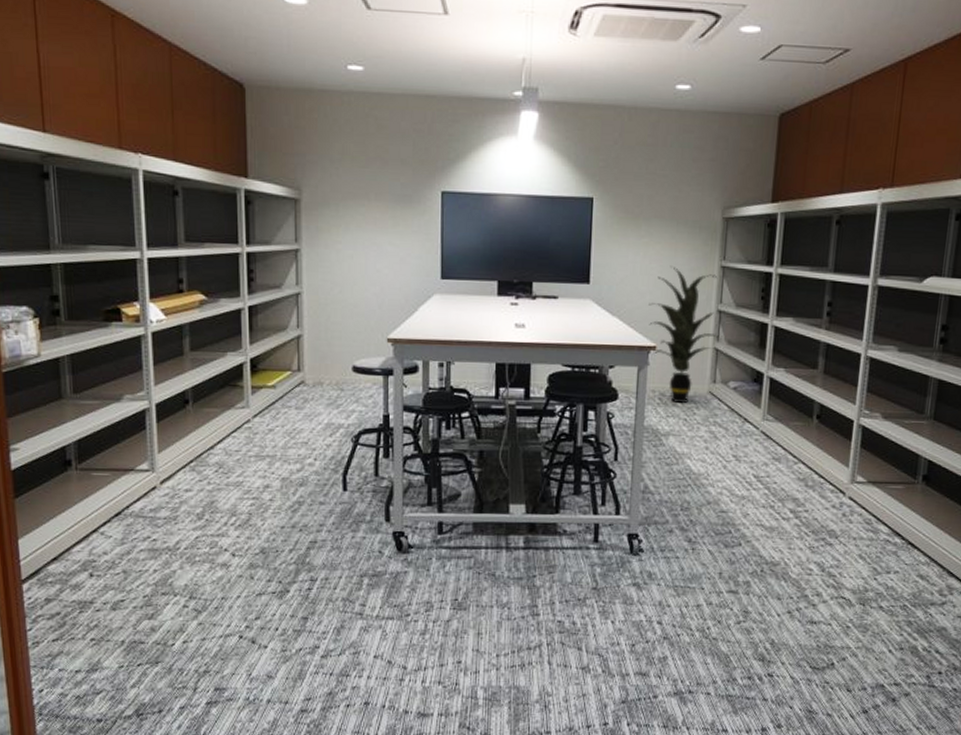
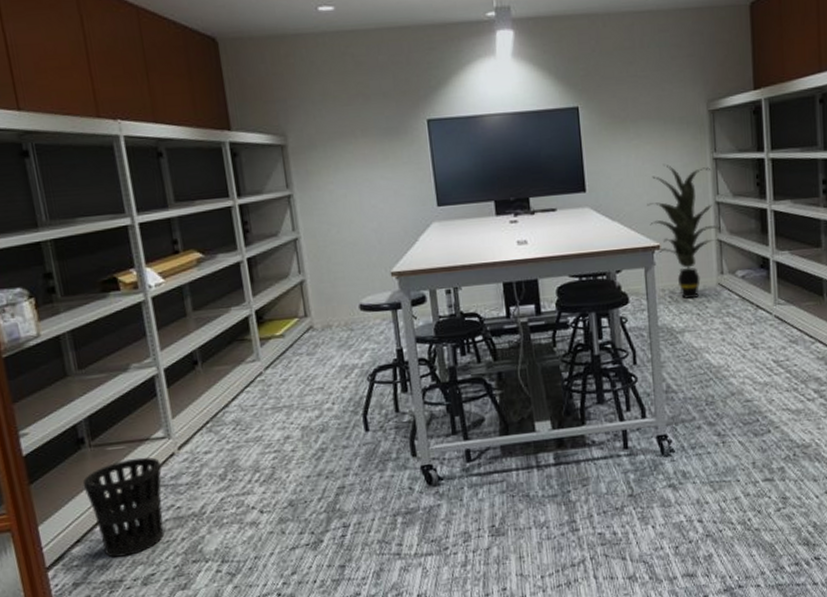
wastebasket: none [65,486,142,580] -> present [82,457,165,558]

